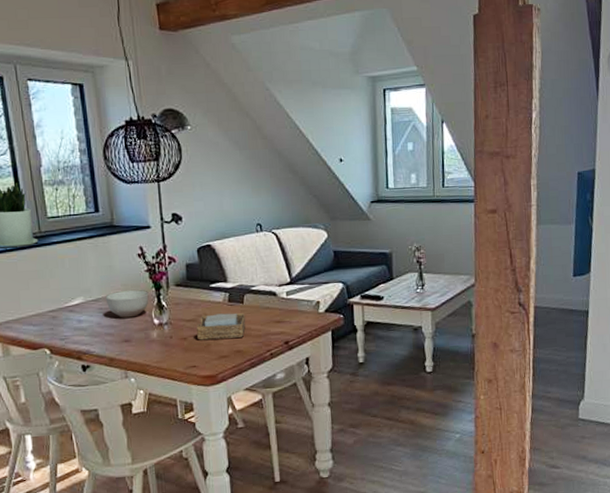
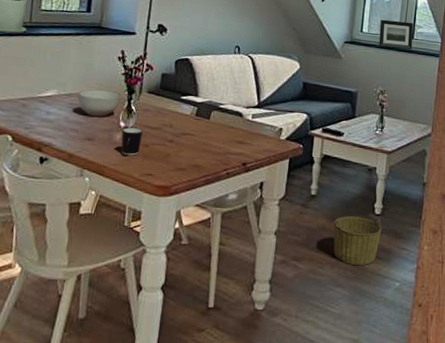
mug: none [157,323,179,351] -> present [121,127,143,156]
napkin holder: present [197,313,246,340] -> none [159,125,210,153]
basket: none [386,375,436,424] -> present [333,216,382,266]
picture frame: none [406,169,444,202] -> present [378,19,414,50]

